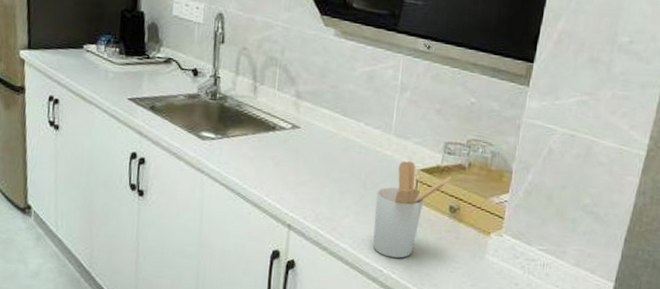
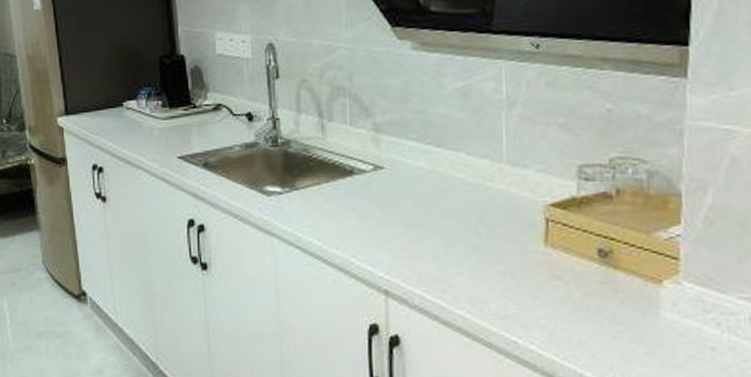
utensil holder: present [373,161,452,258] -> none [494,195,595,324]

